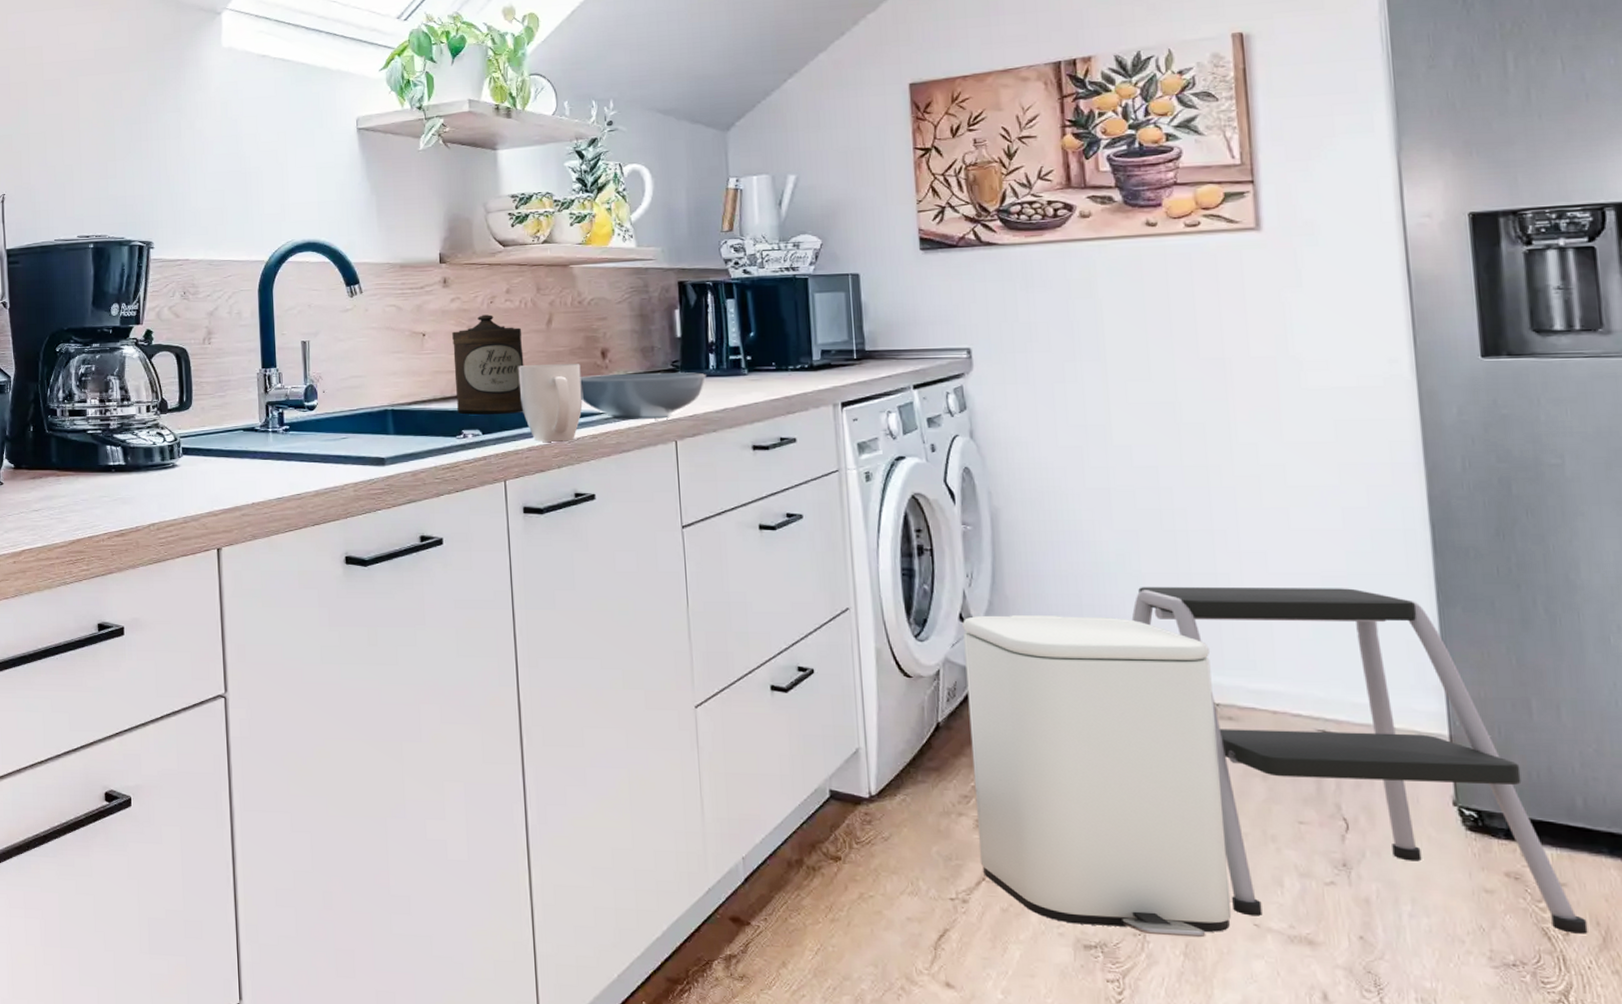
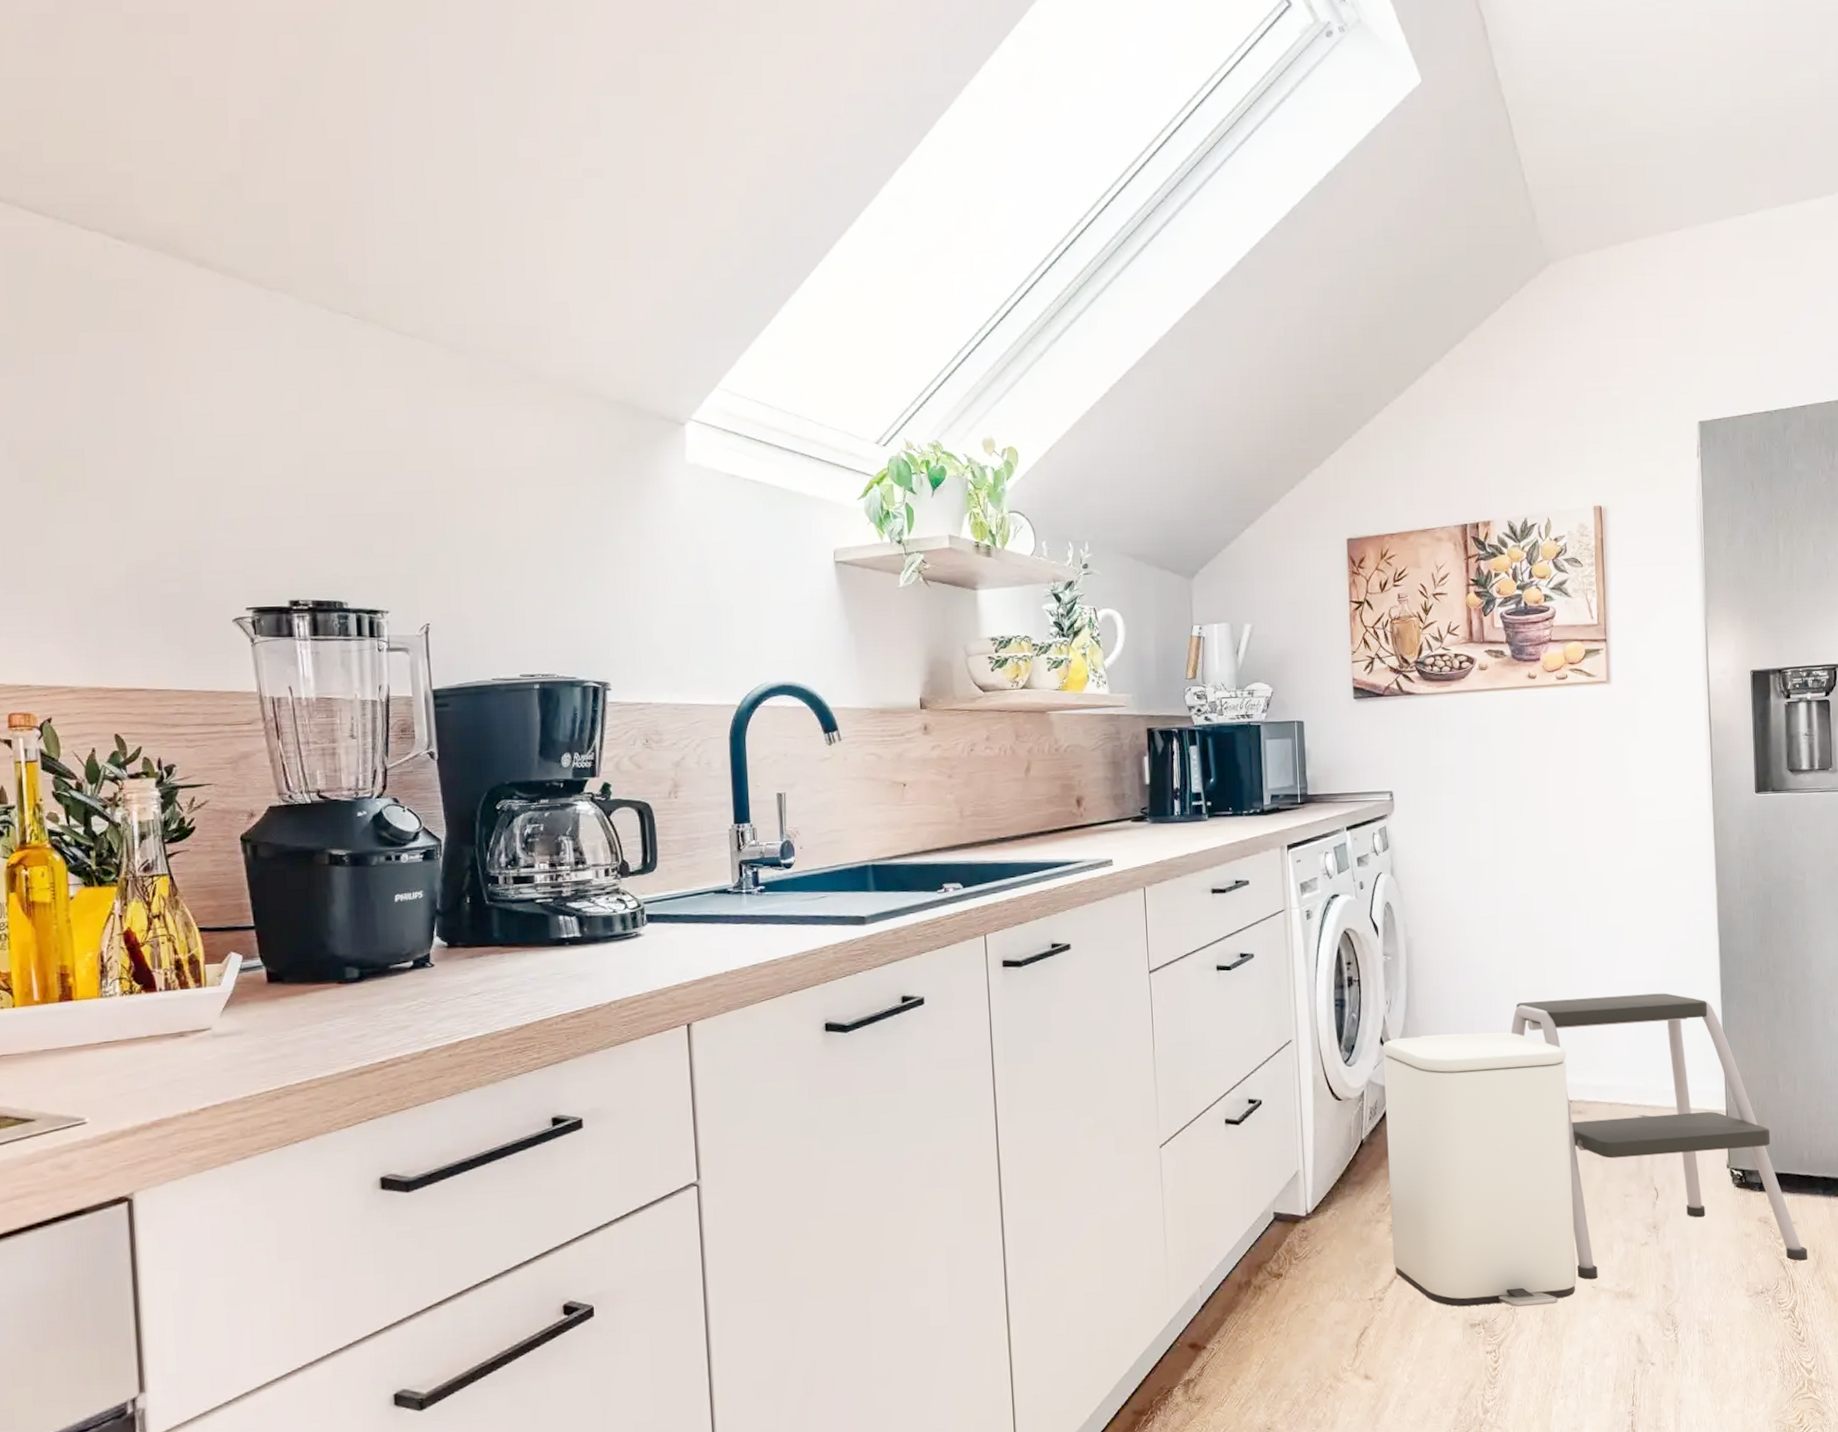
canister: present [452,314,524,415] -> none [933,763,1004,868]
mug: present [518,363,583,442] -> none [997,812,1059,894]
bowl: present [580,371,707,420] -> none [1056,818,1172,868]

